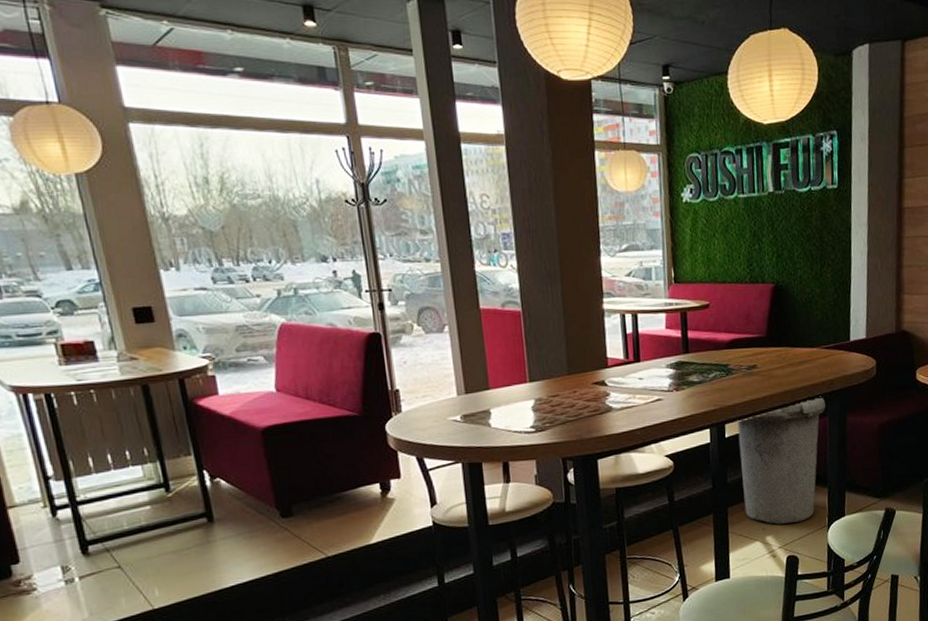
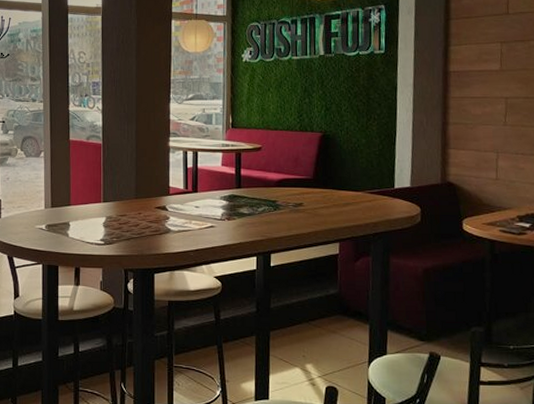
trash can: present [737,396,825,524] -> none [282,236,369,354]

